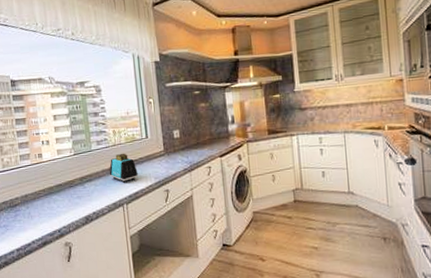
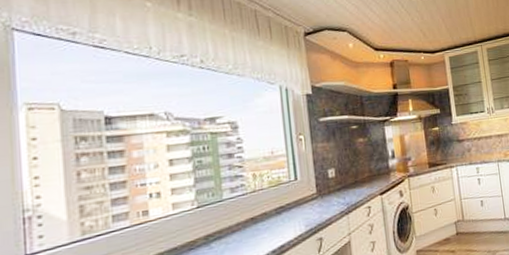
toaster: present [109,153,138,182] -> none [246,200,284,236]

